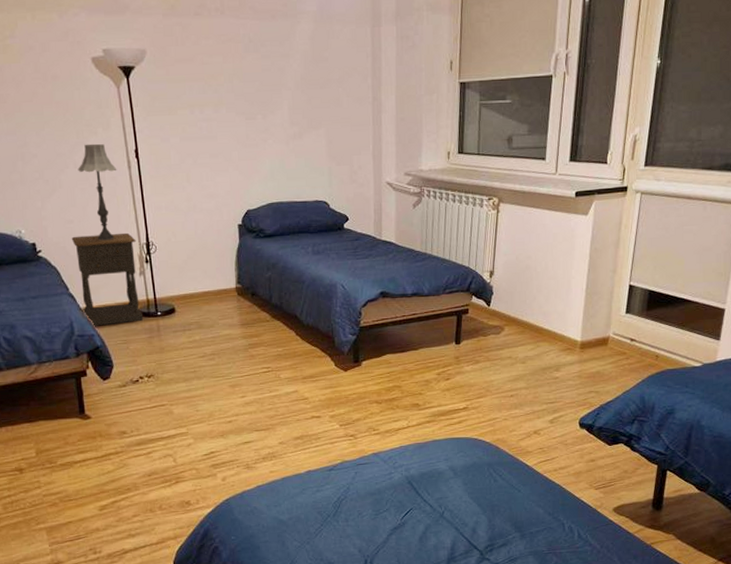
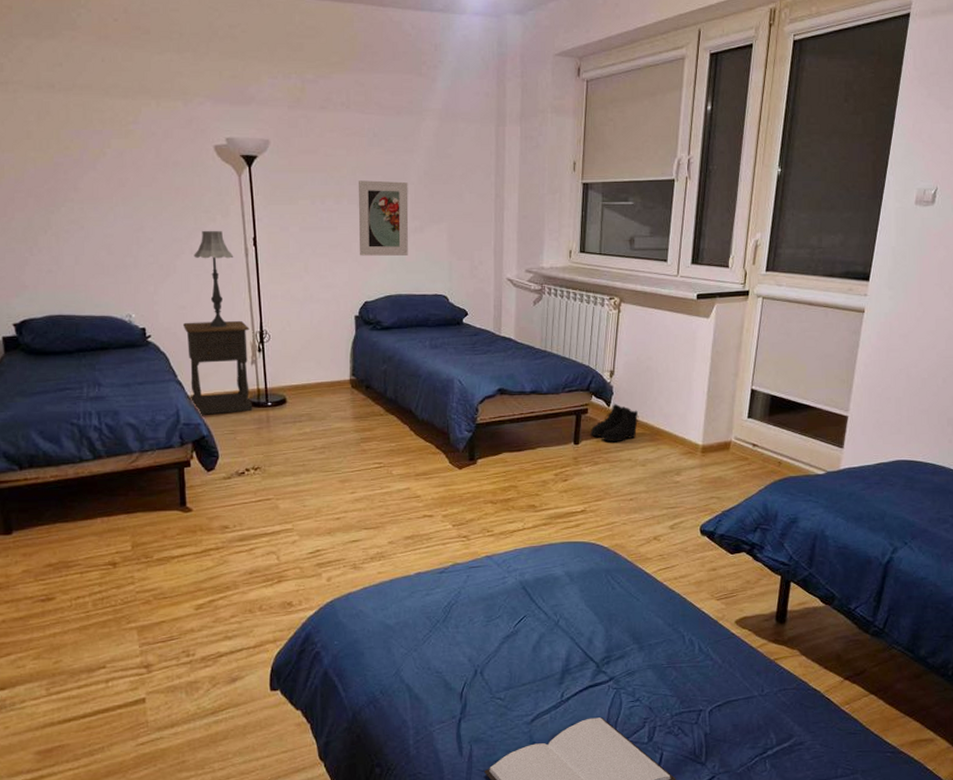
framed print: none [236,87,288,165] -> present [359,180,409,256]
boots: none [470,303,519,341] -> present [589,403,639,443]

